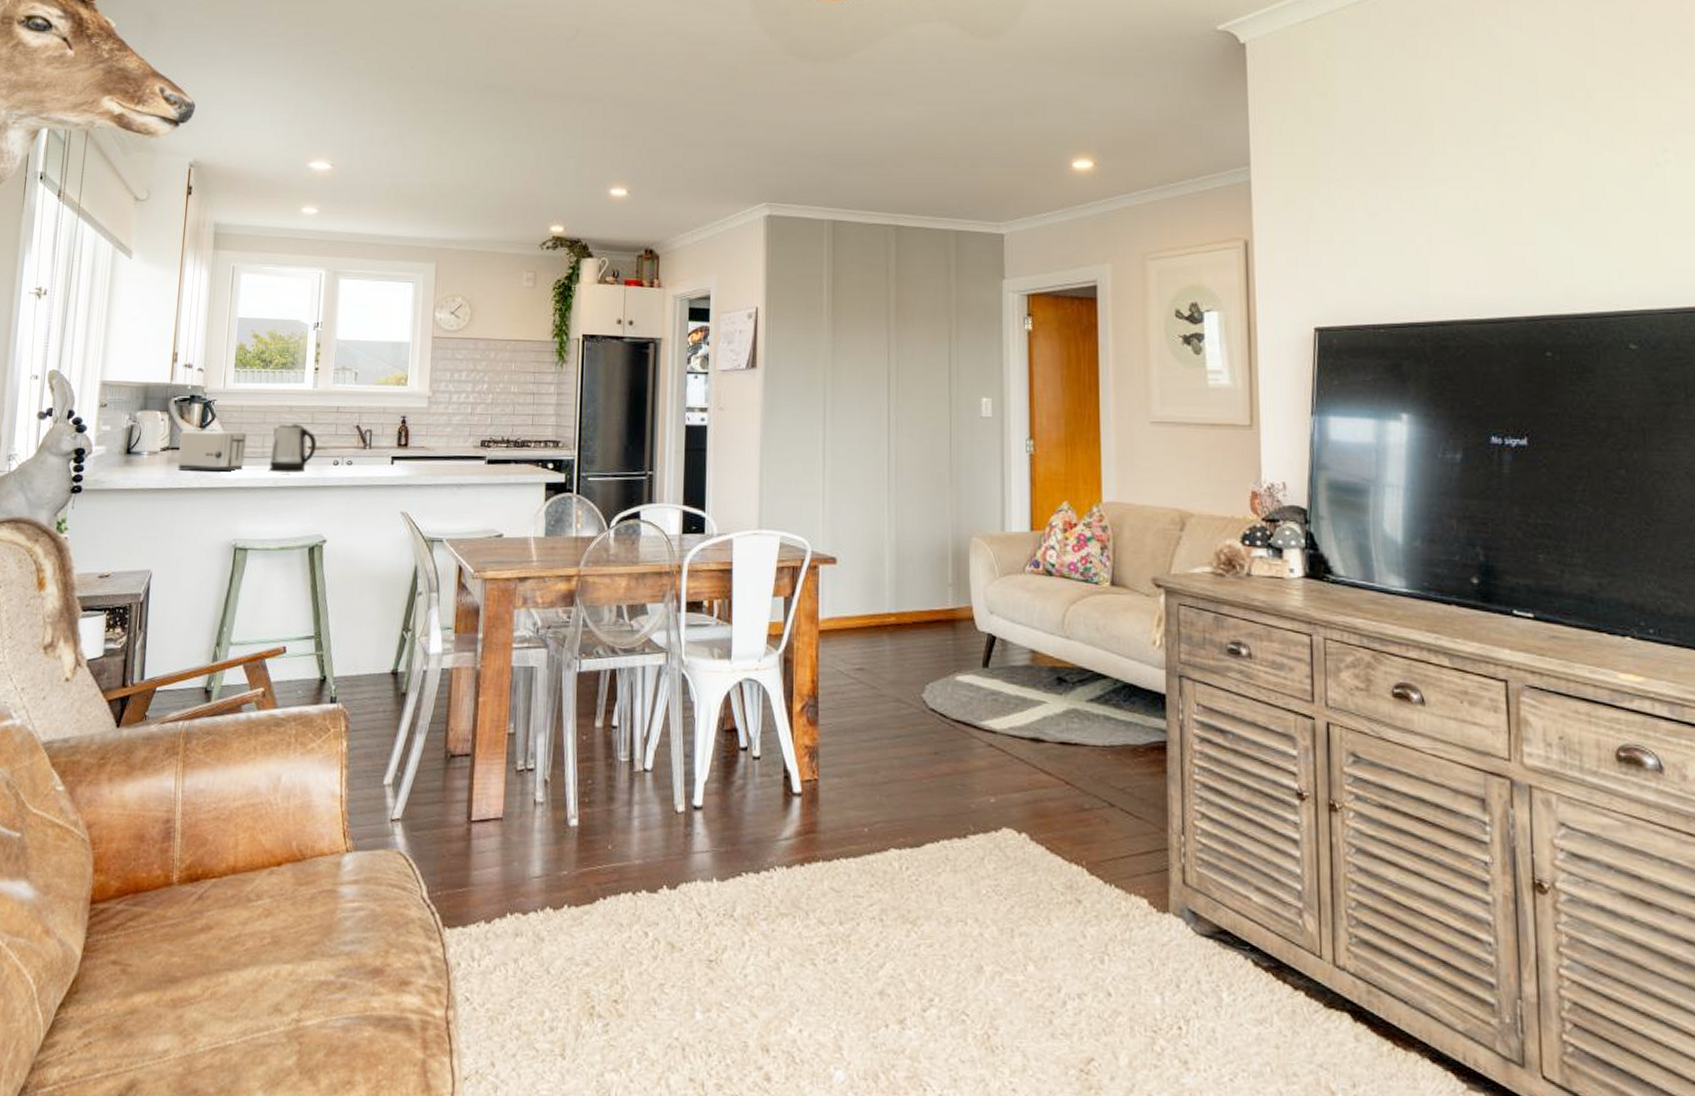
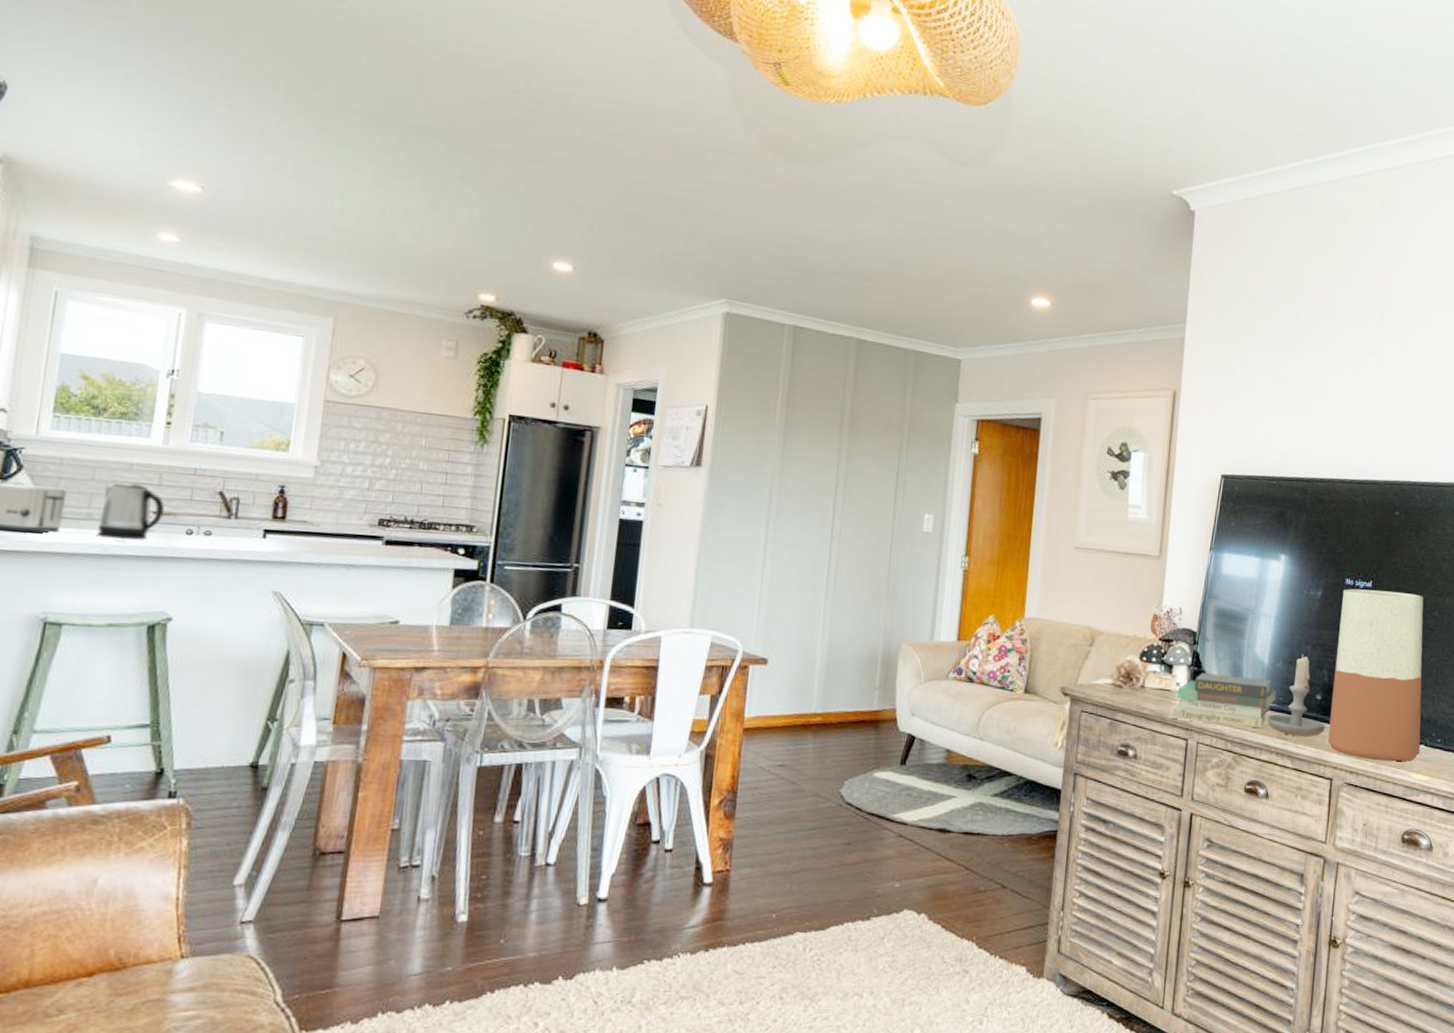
books: none [1289,556,1418,621] -> present [1172,673,1276,729]
candle: none [1410,529,1489,629] -> present [1267,654,1325,737]
vase: none [1489,447,1626,659] -> present [1328,588,1424,762]

